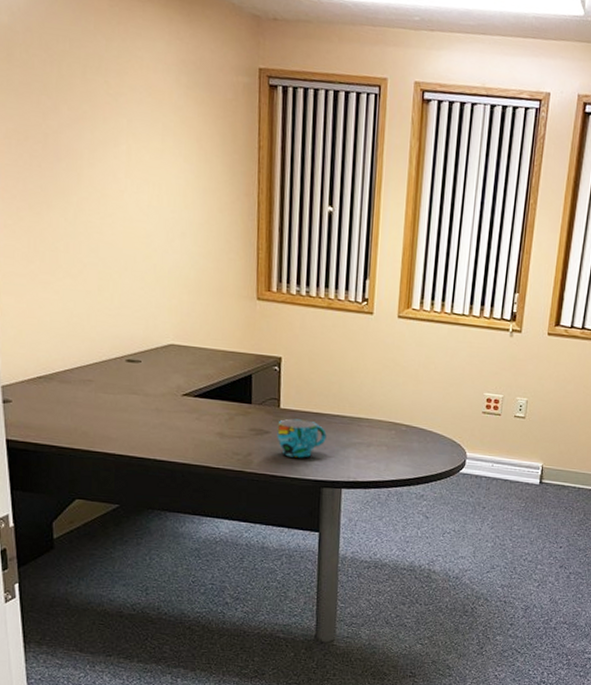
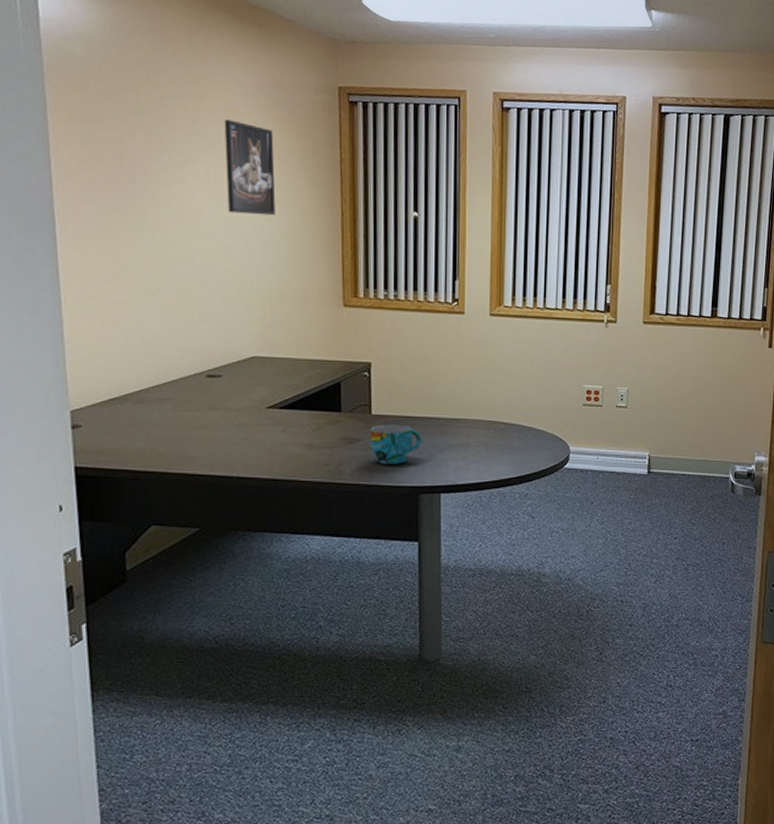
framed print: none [145,98,195,203] -> present [224,119,276,216]

